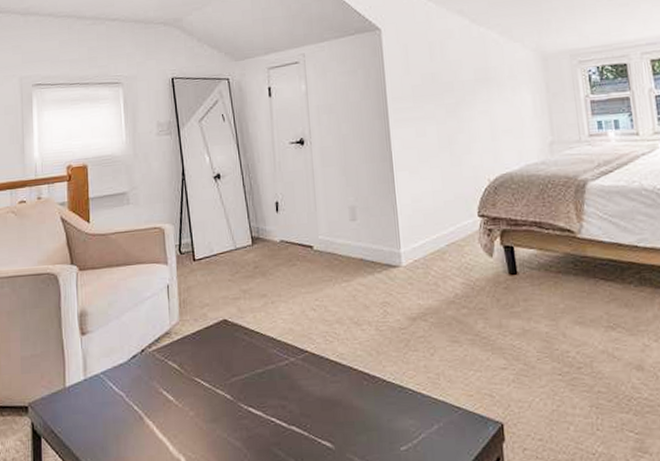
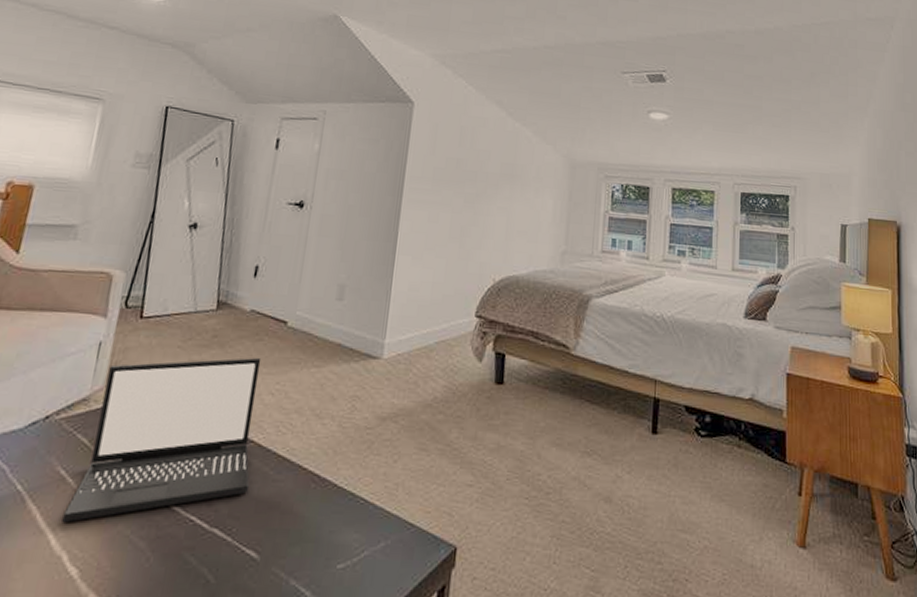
laptop: none [173,280,312,433] -> present [62,357,262,523]

